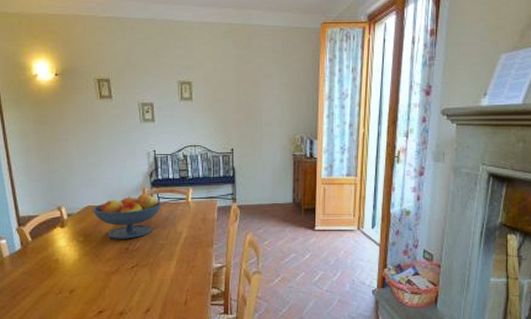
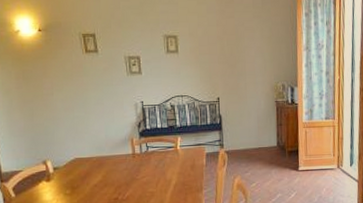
fruit bowl: present [92,193,162,239] -> none [80,143,151,190]

